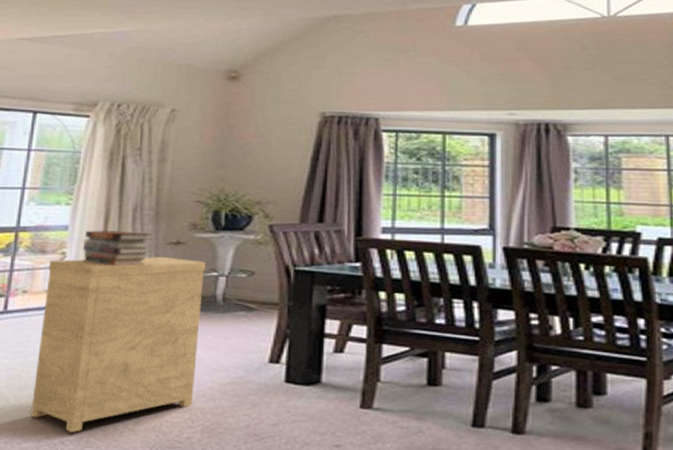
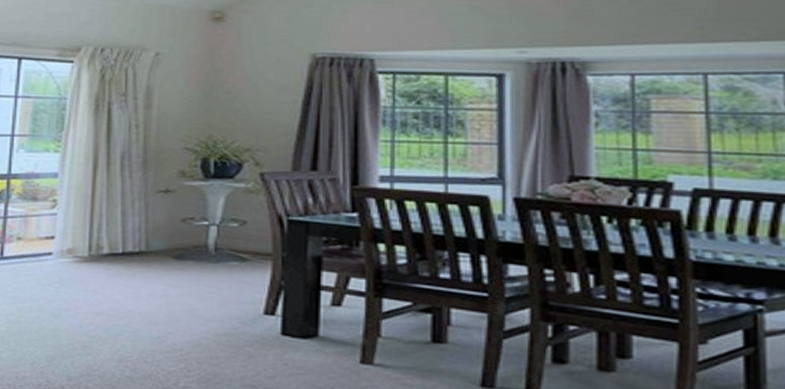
side table: present [31,257,206,432] -> none [31,205,196,377]
book stack: present [82,229,152,266] -> none [72,177,141,214]

